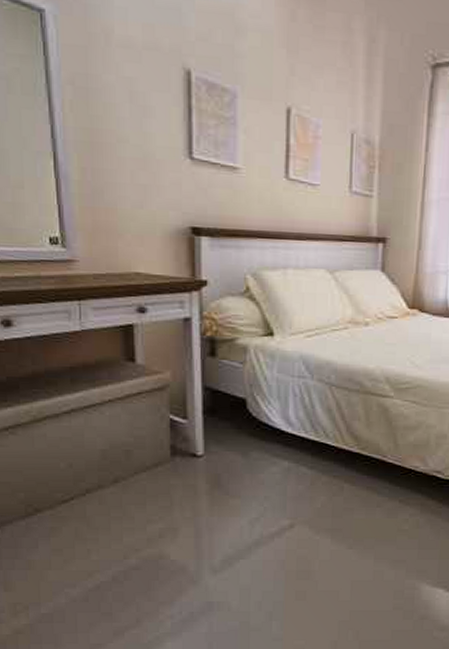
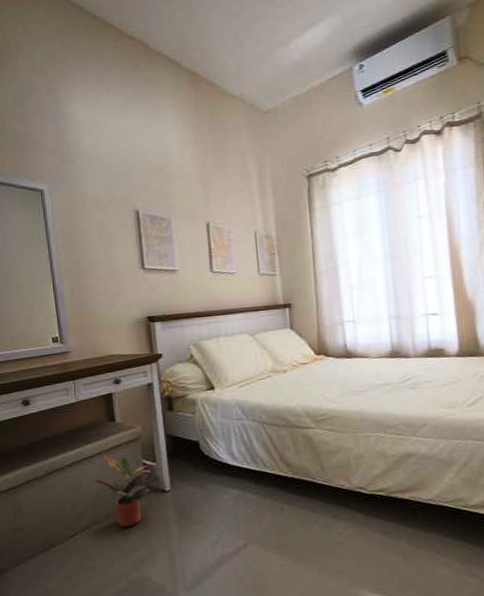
potted plant: none [101,405,182,496] -> present [94,456,152,528]

